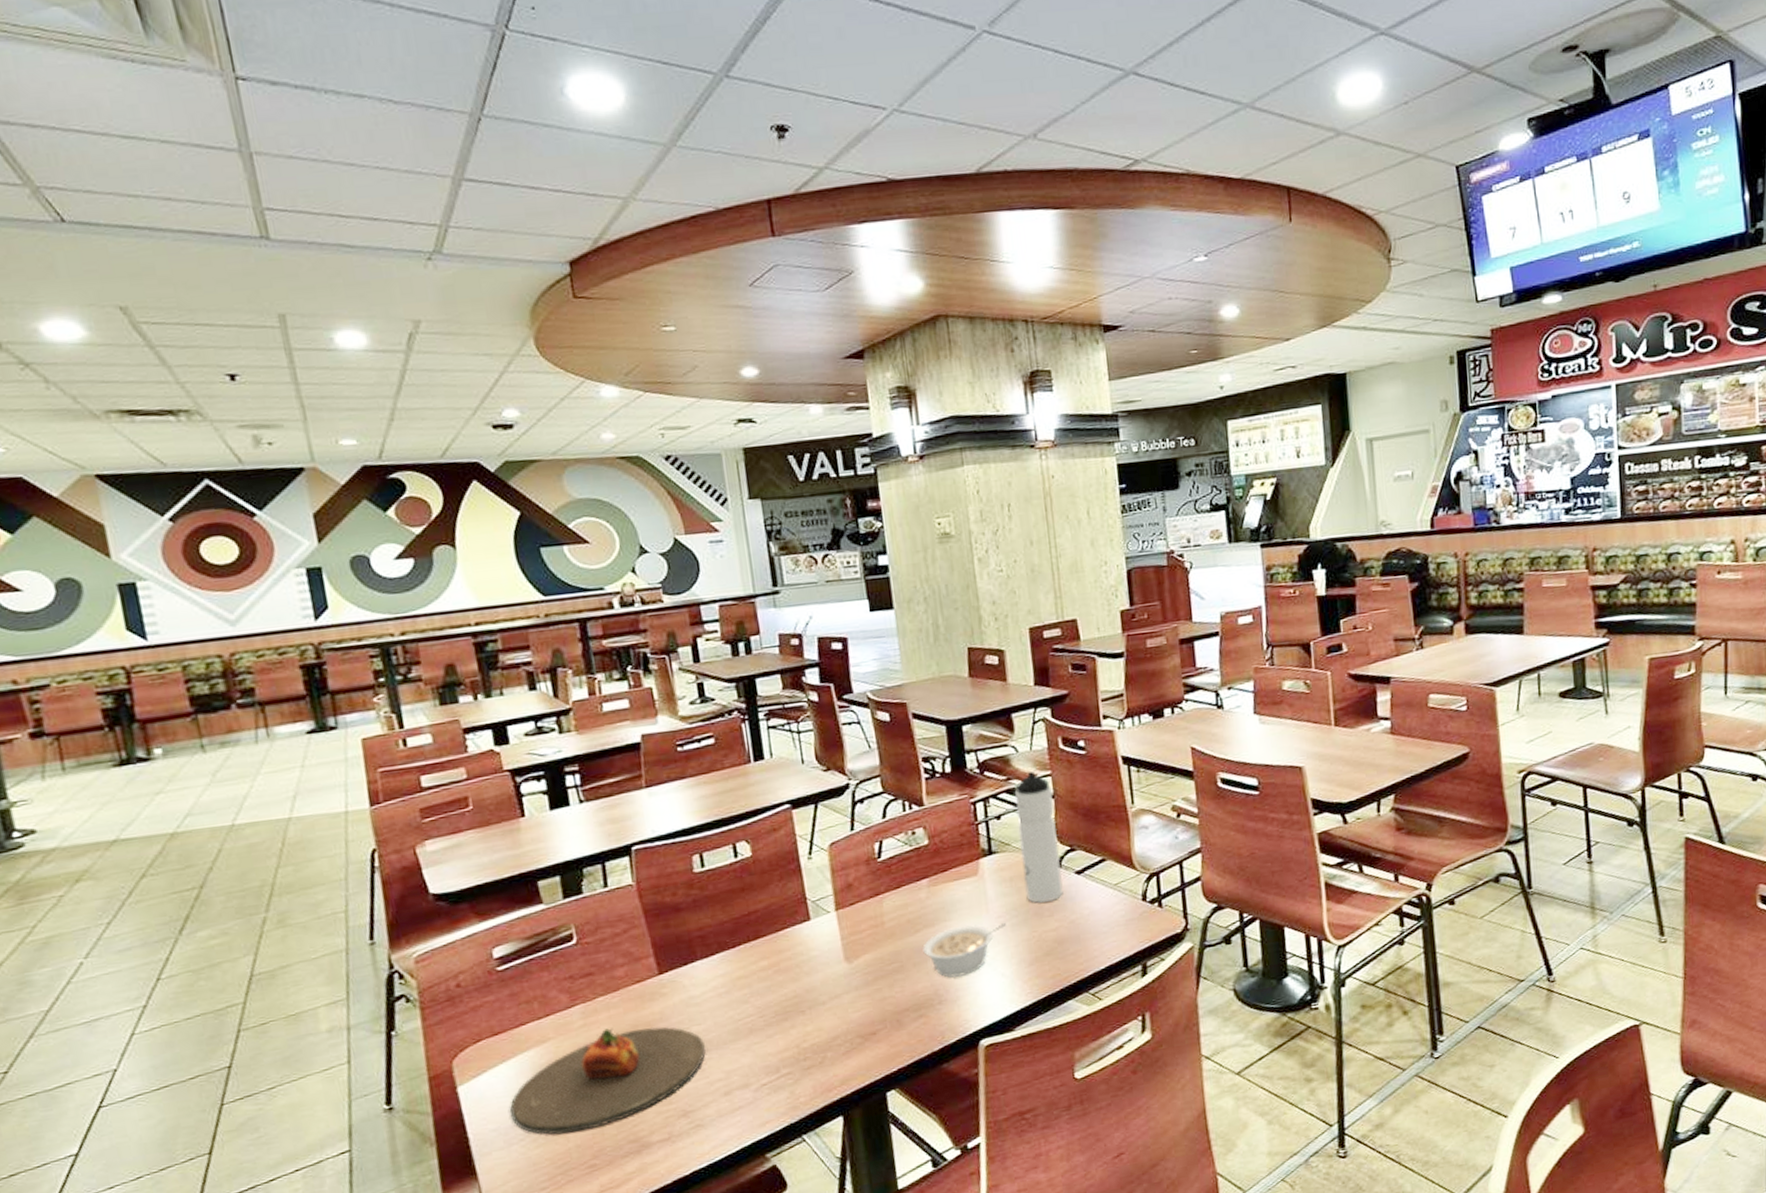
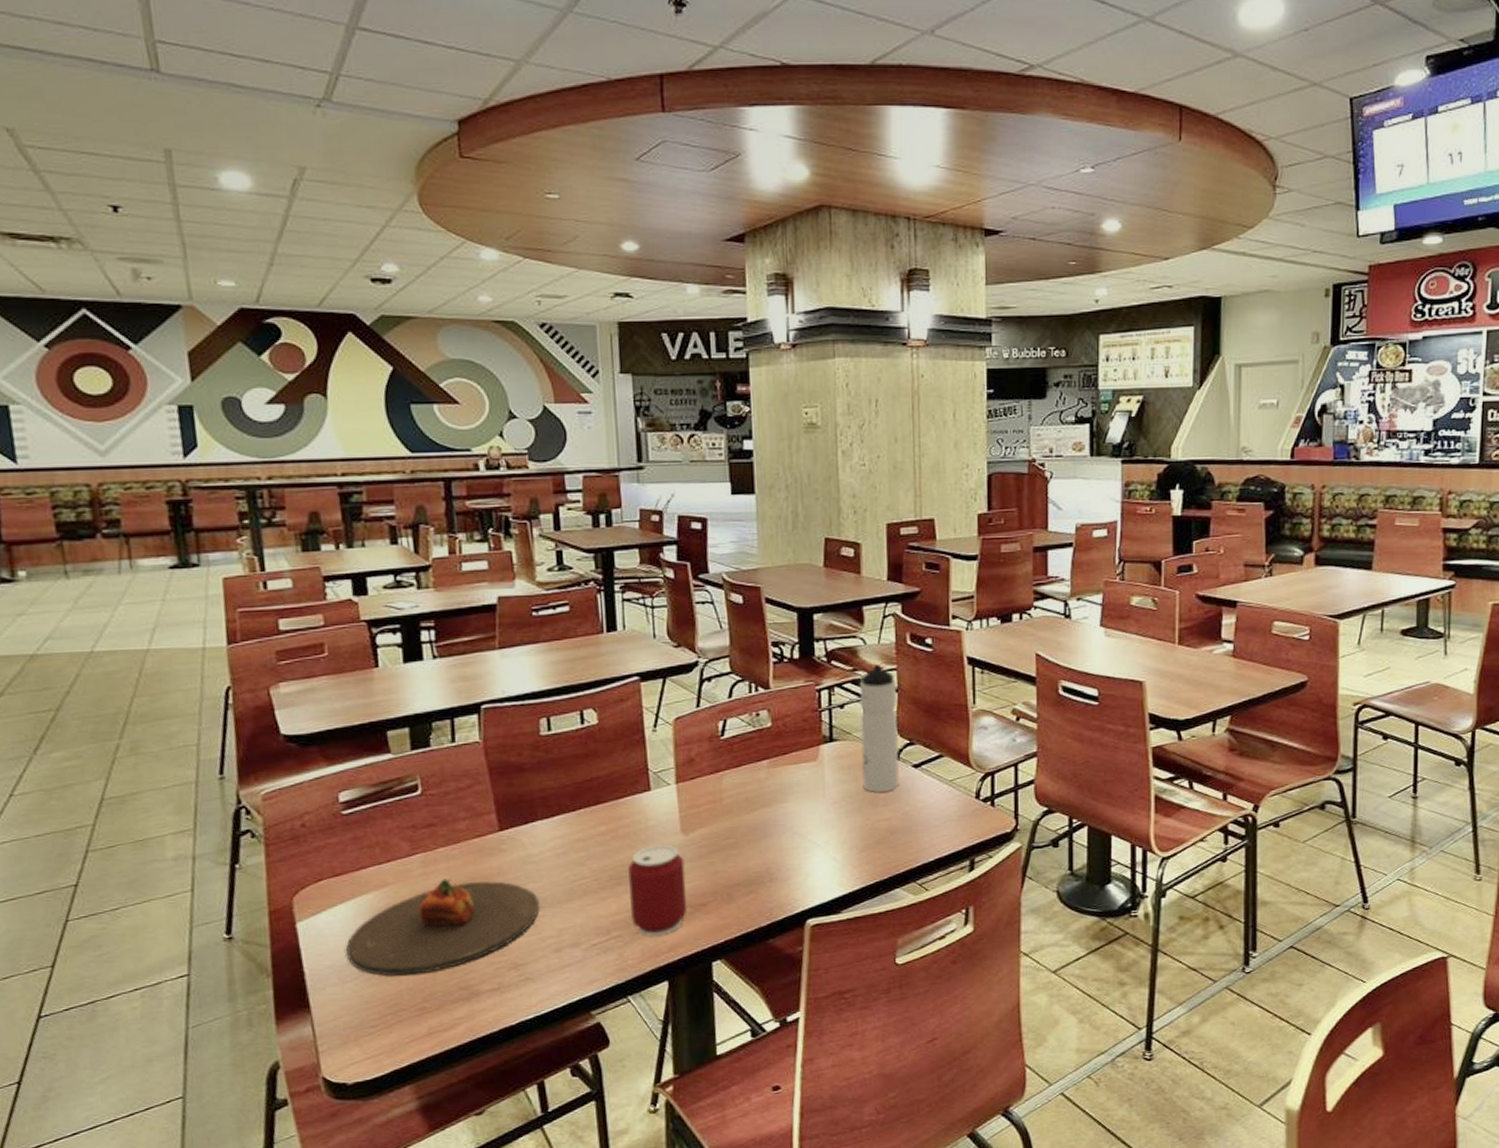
can: none [793,973,857,1071] -> present [628,843,688,937]
legume: present [922,923,1006,978] -> none [758,808,841,857]

